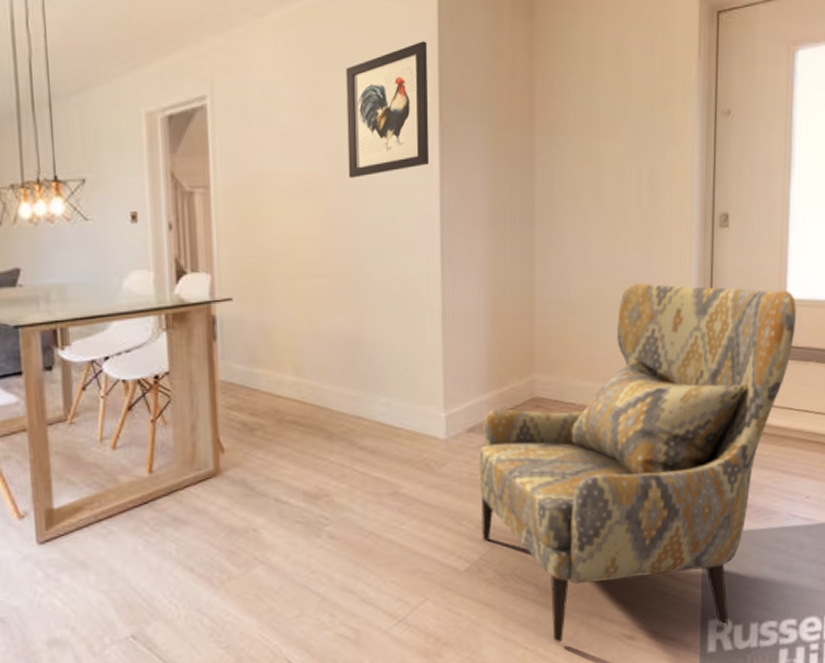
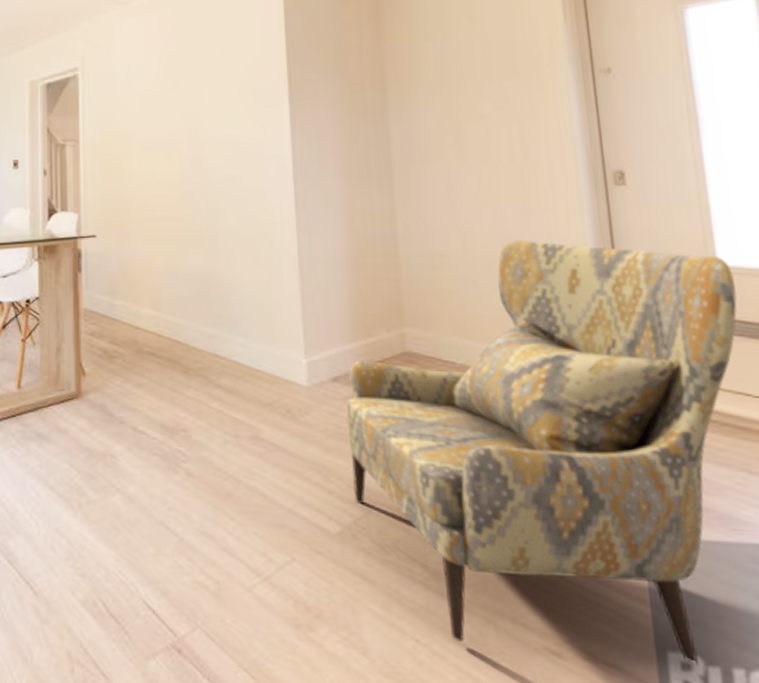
wall art: present [346,41,430,178] -> none [199,17,280,133]

